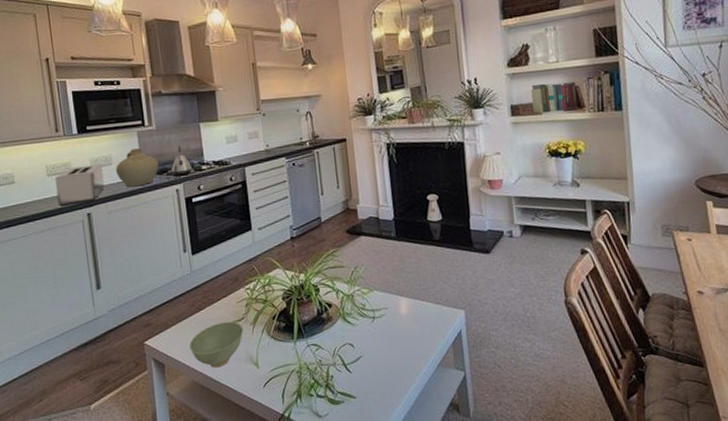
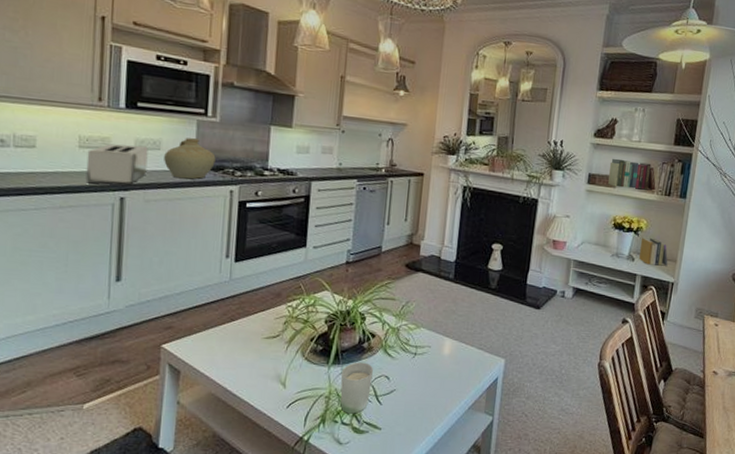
kettle: present [170,146,192,177] -> none [228,145,253,178]
bowl: present [189,321,244,368] -> none [213,336,277,382]
candle holder: none [306,333,338,386] -> present [340,362,373,414]
books: none [582,159,618,188] -> present [639,237,668,266]

